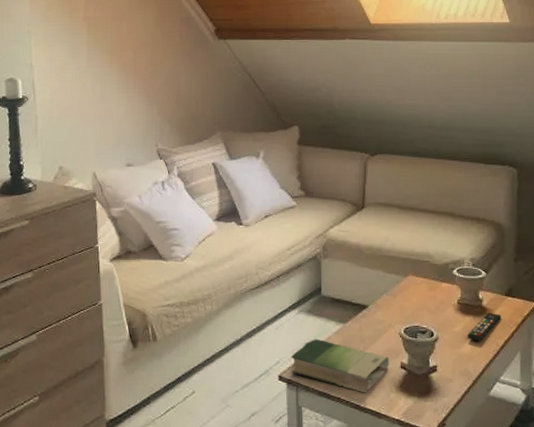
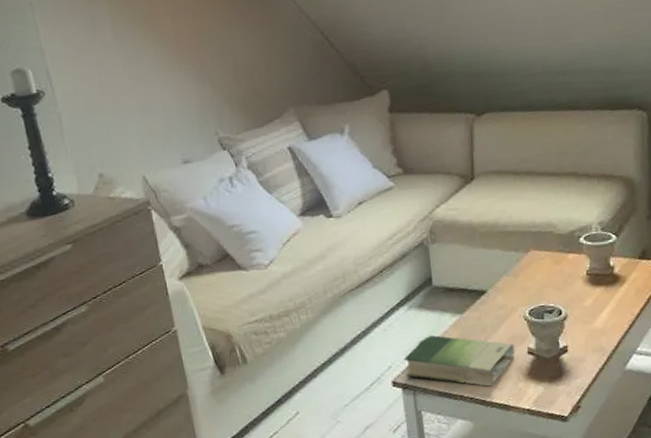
remote control: present [467,312,502,342] -> none [598,279,636,314]

